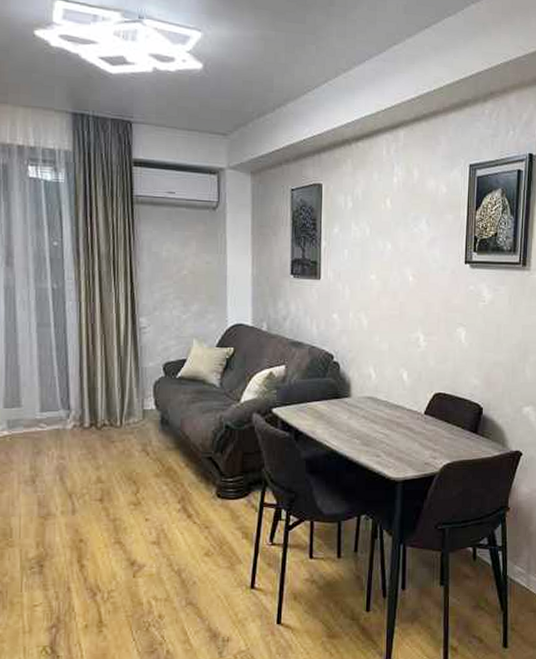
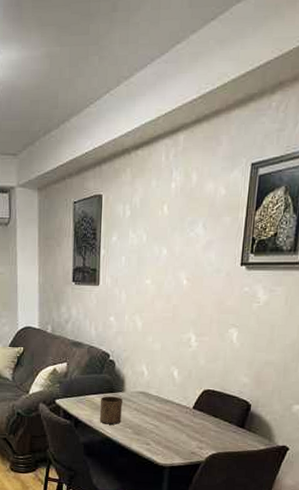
cup: none [323,403,350,435] -> present [99,396,124,425]

